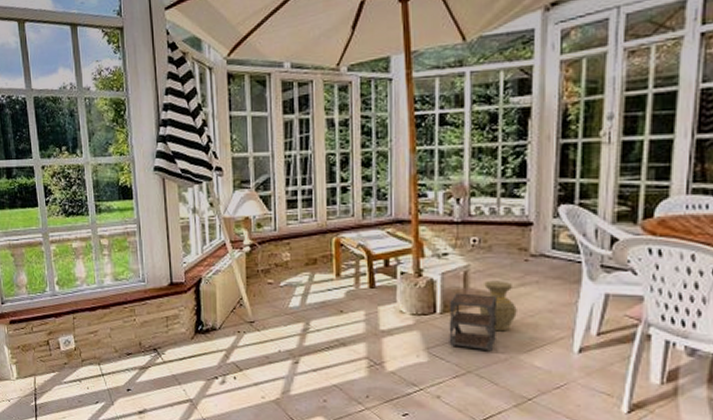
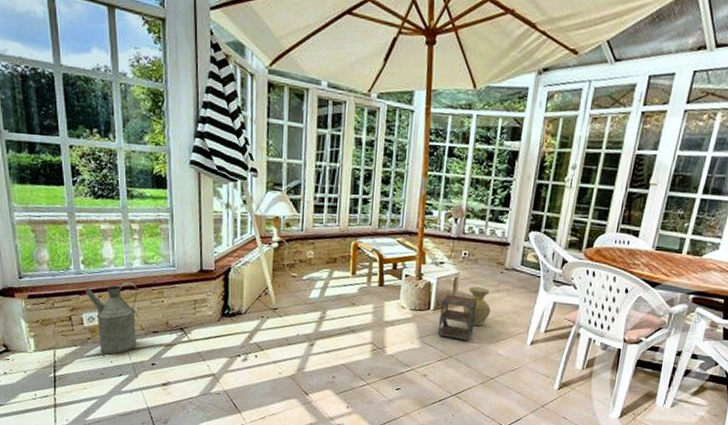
watering can: none [61,301,112,380] -> present [85,282,137,355]

